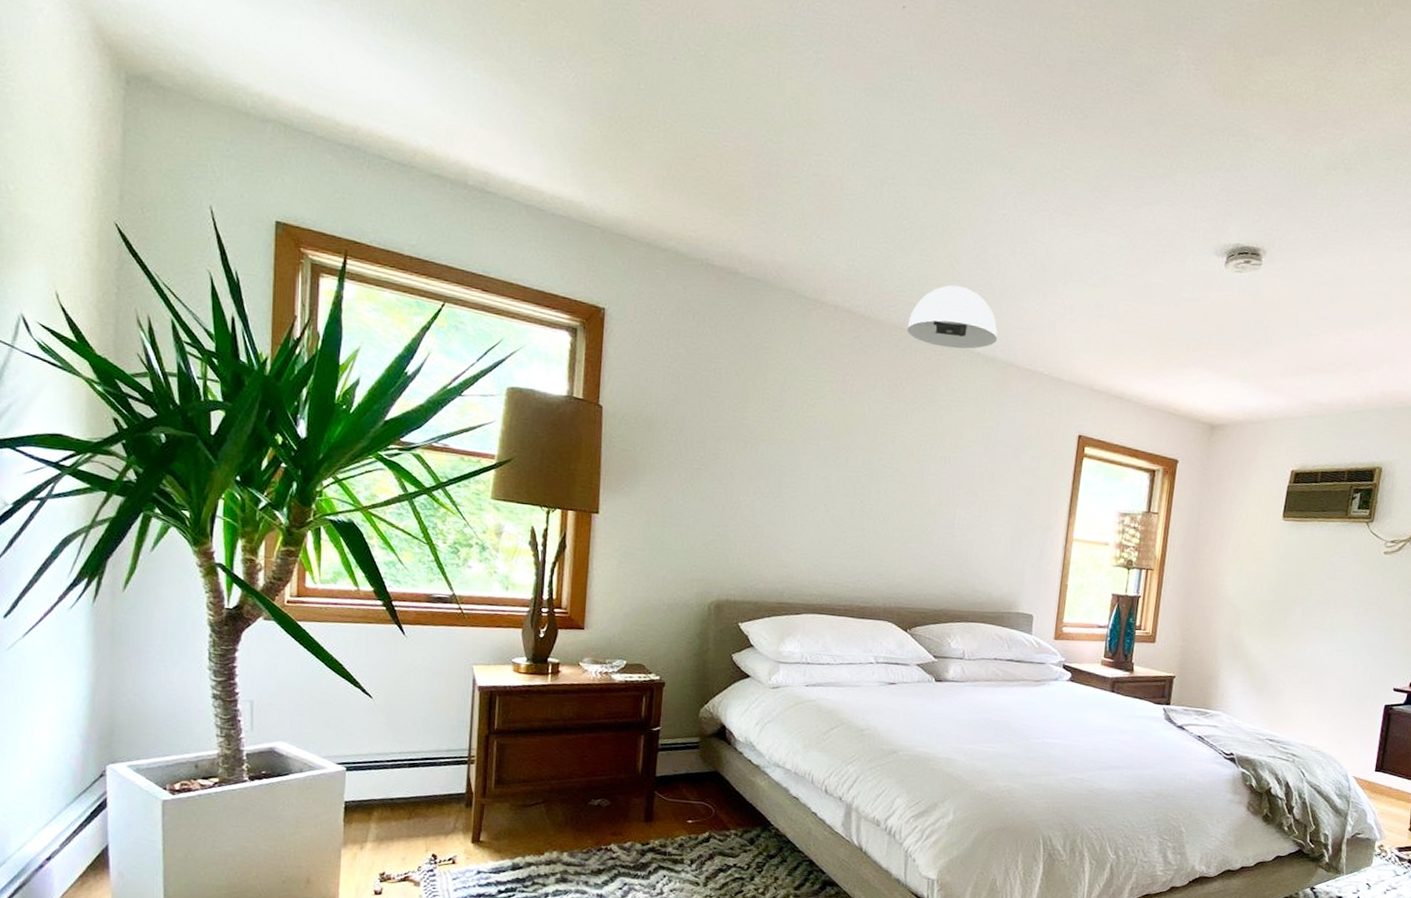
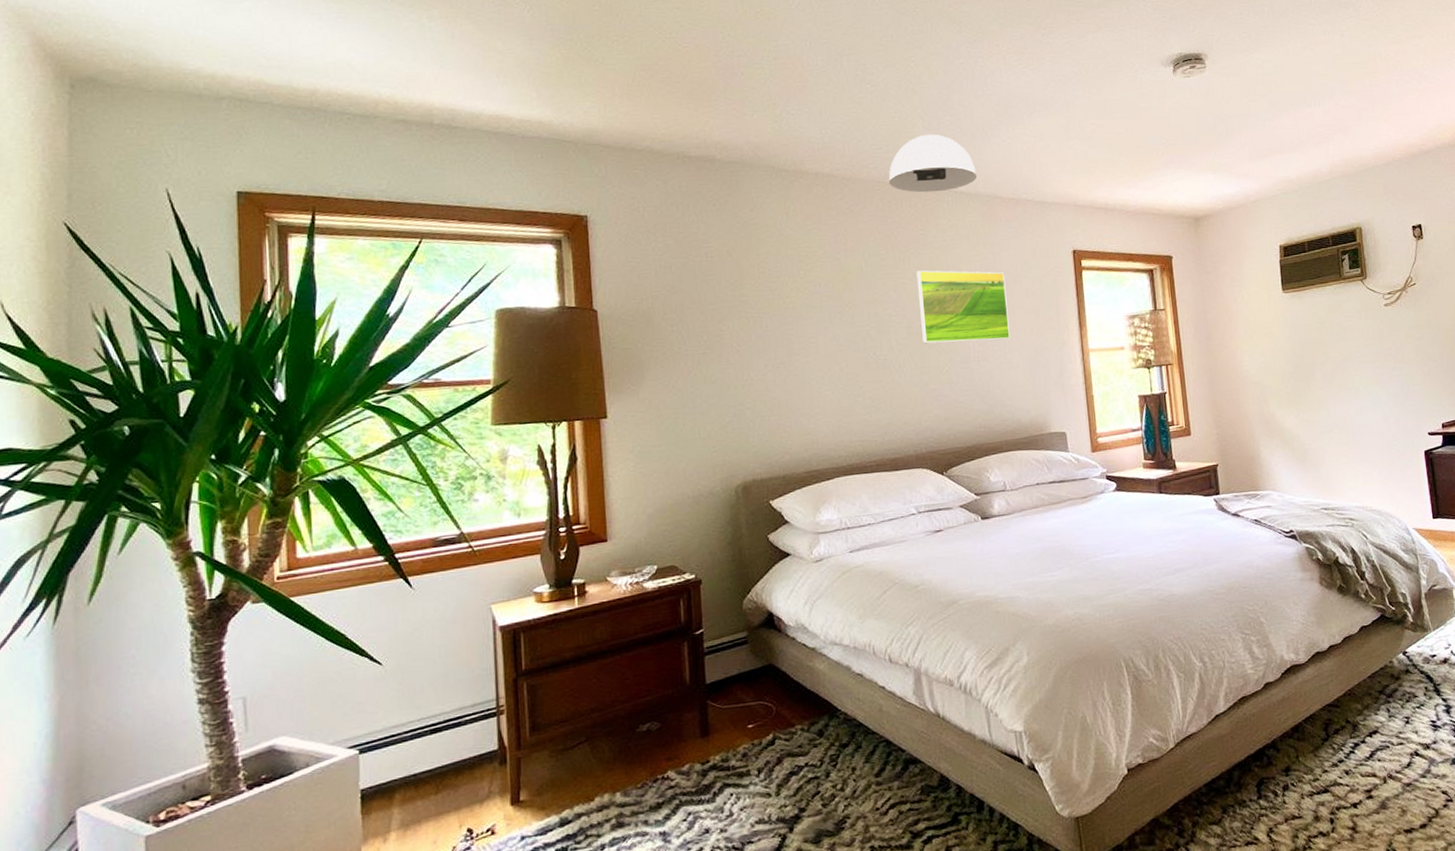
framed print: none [911,426,1005,513] -> present [916,270,1010,344]

